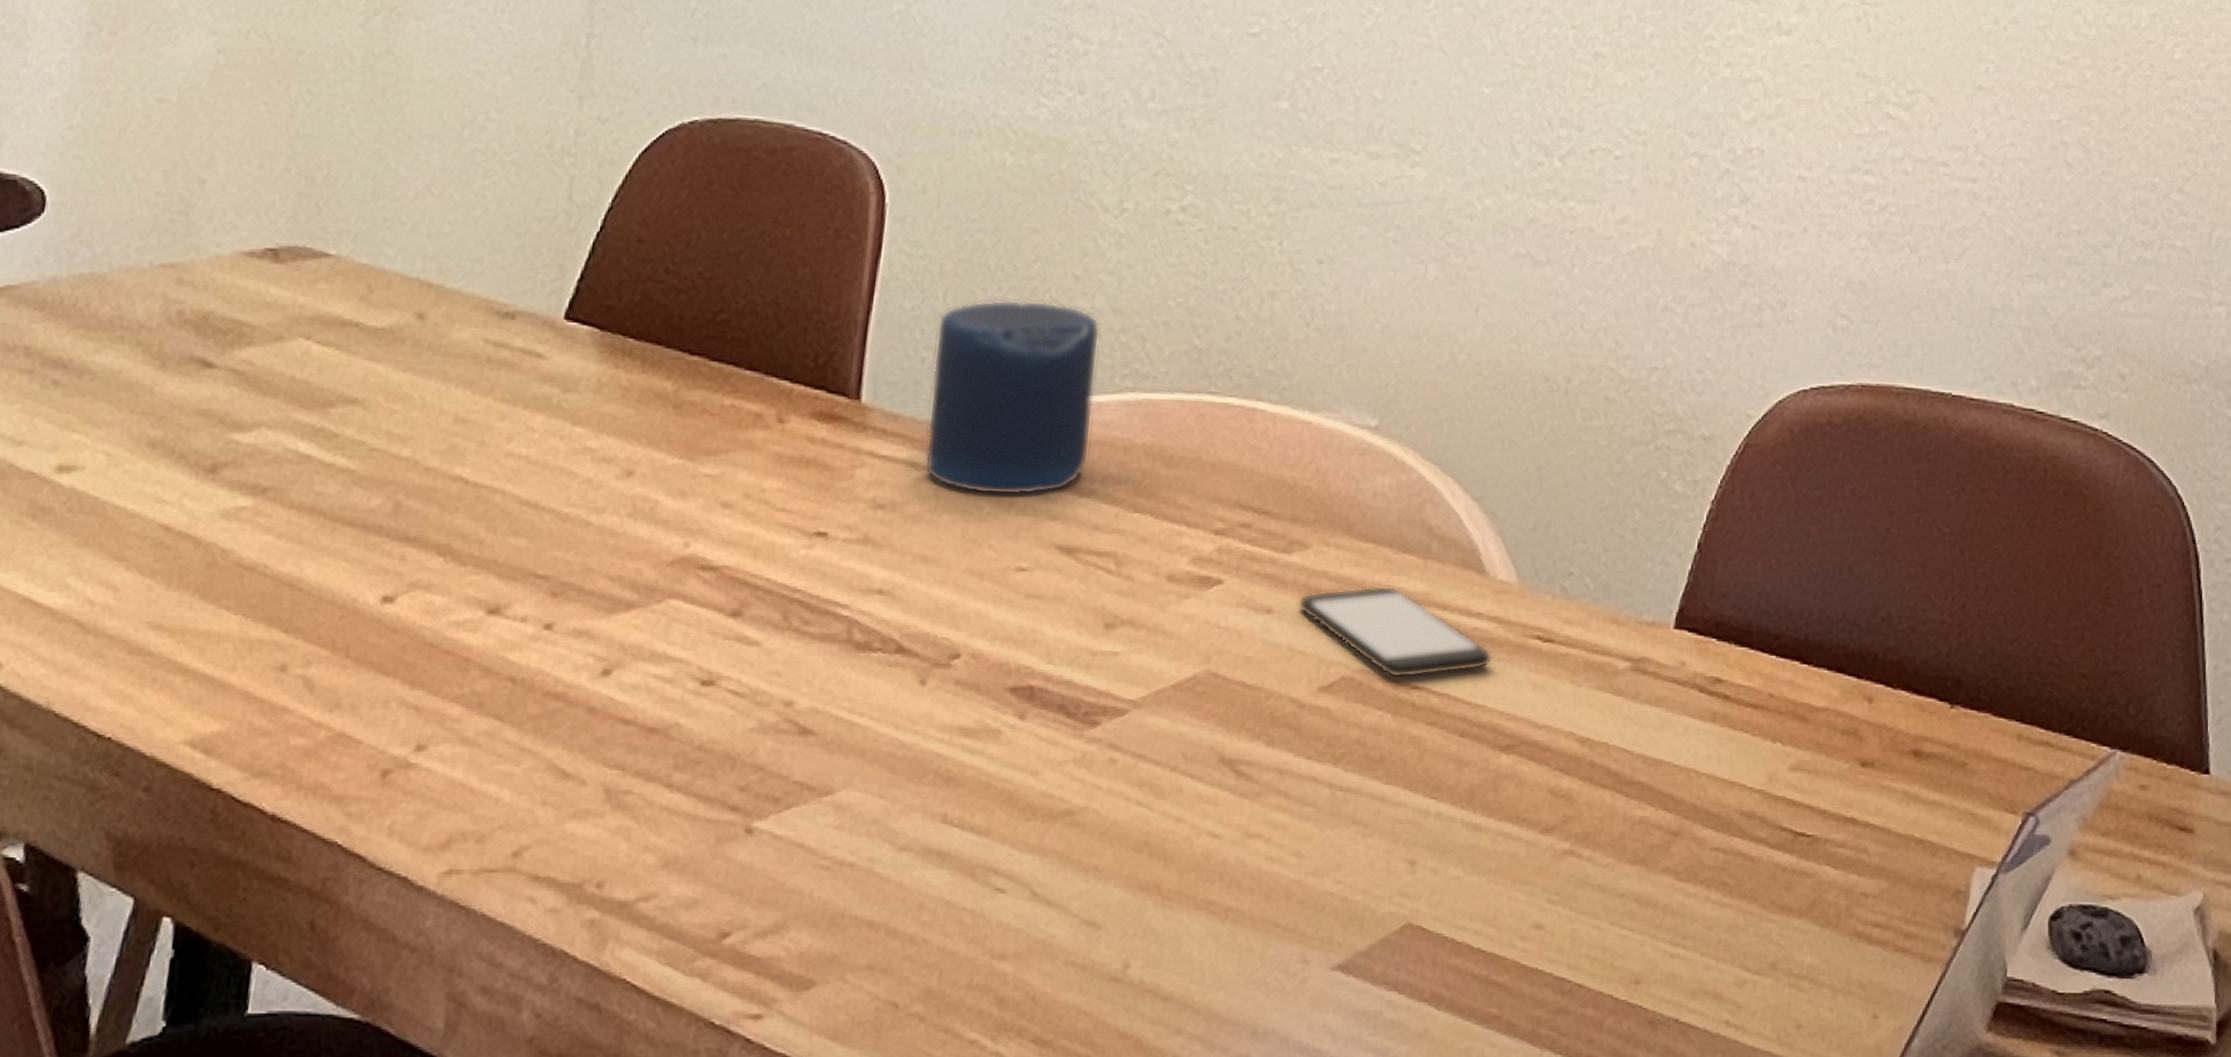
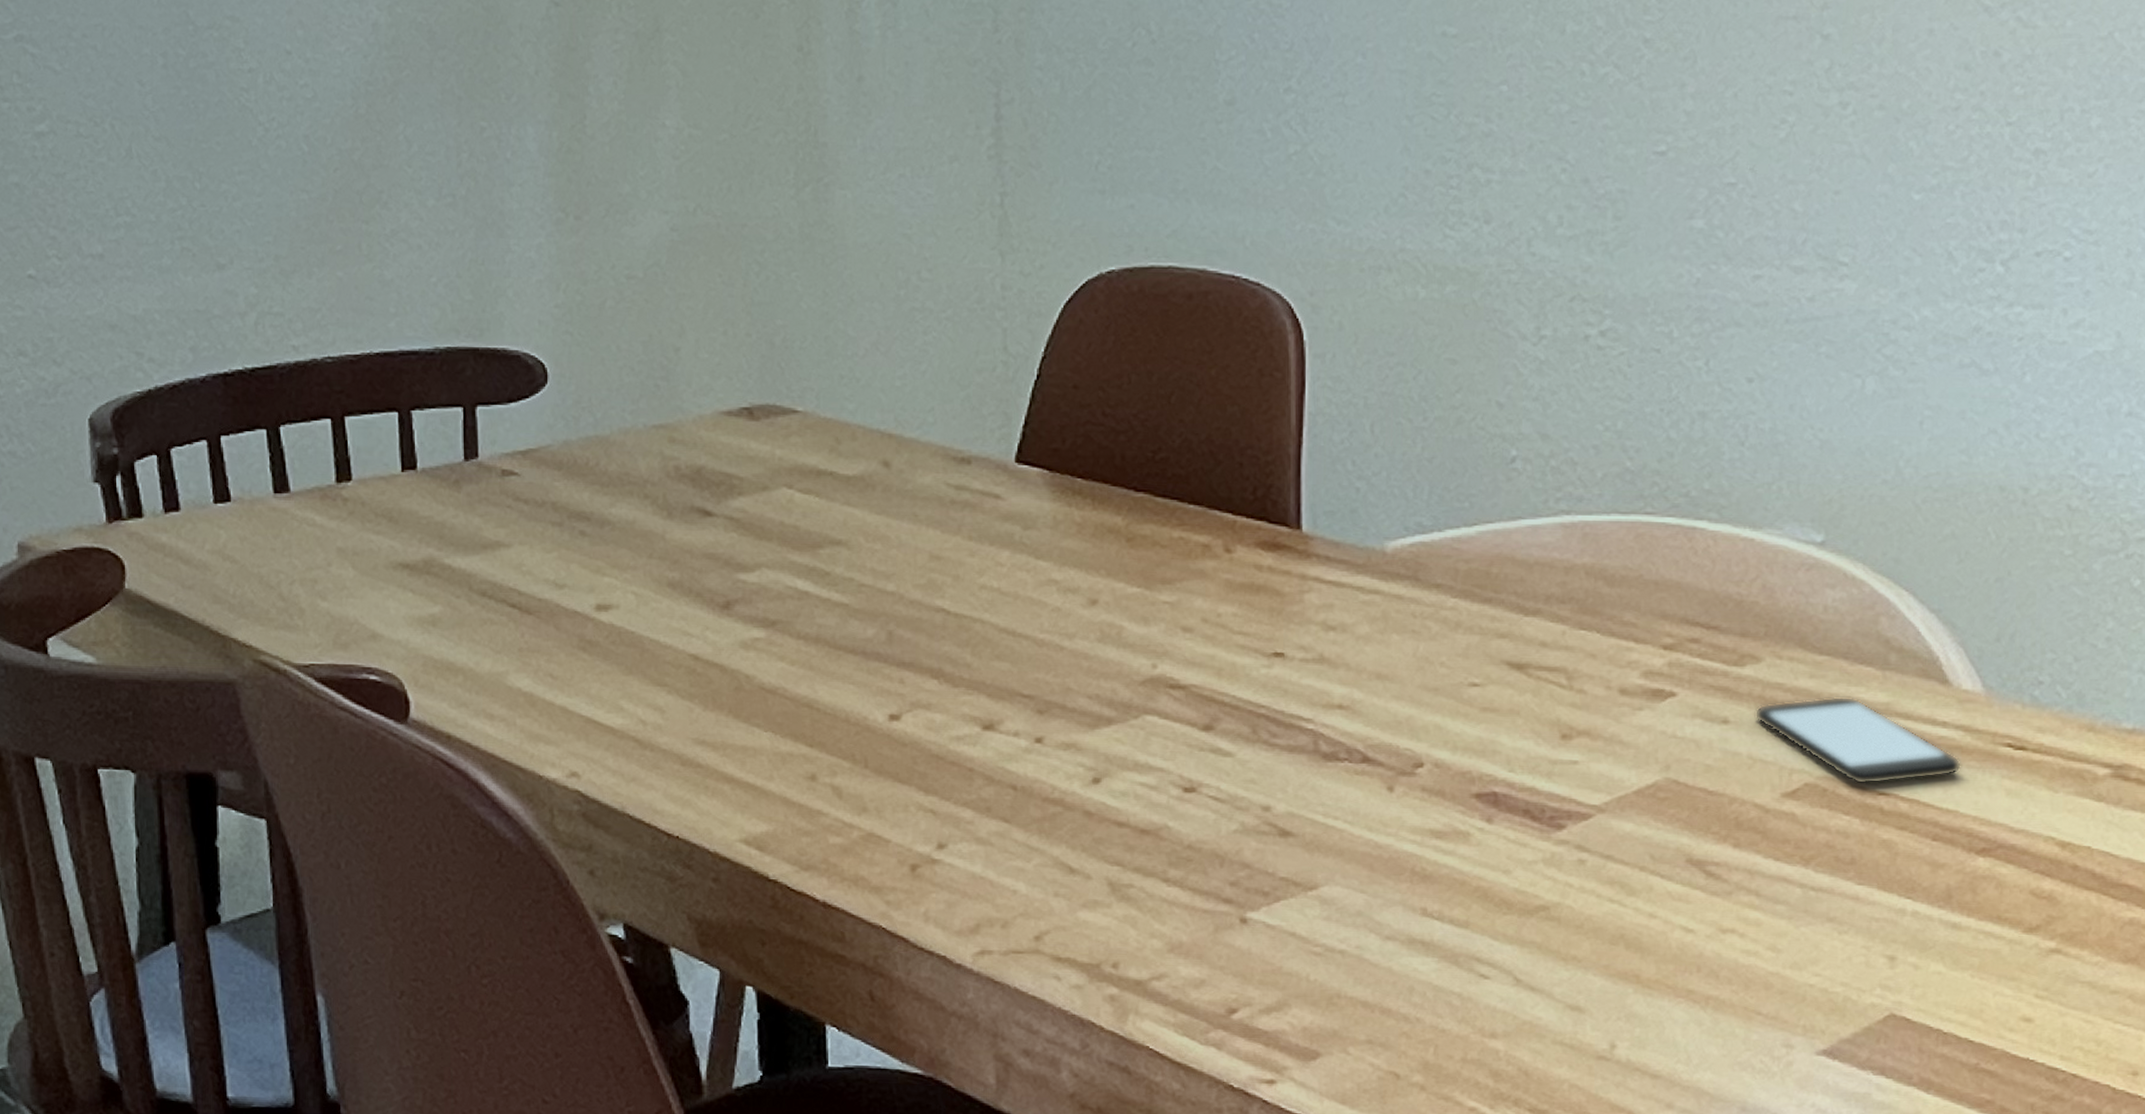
candle: present [924,299,1100,496] -> none [1368,429,1530,616]

